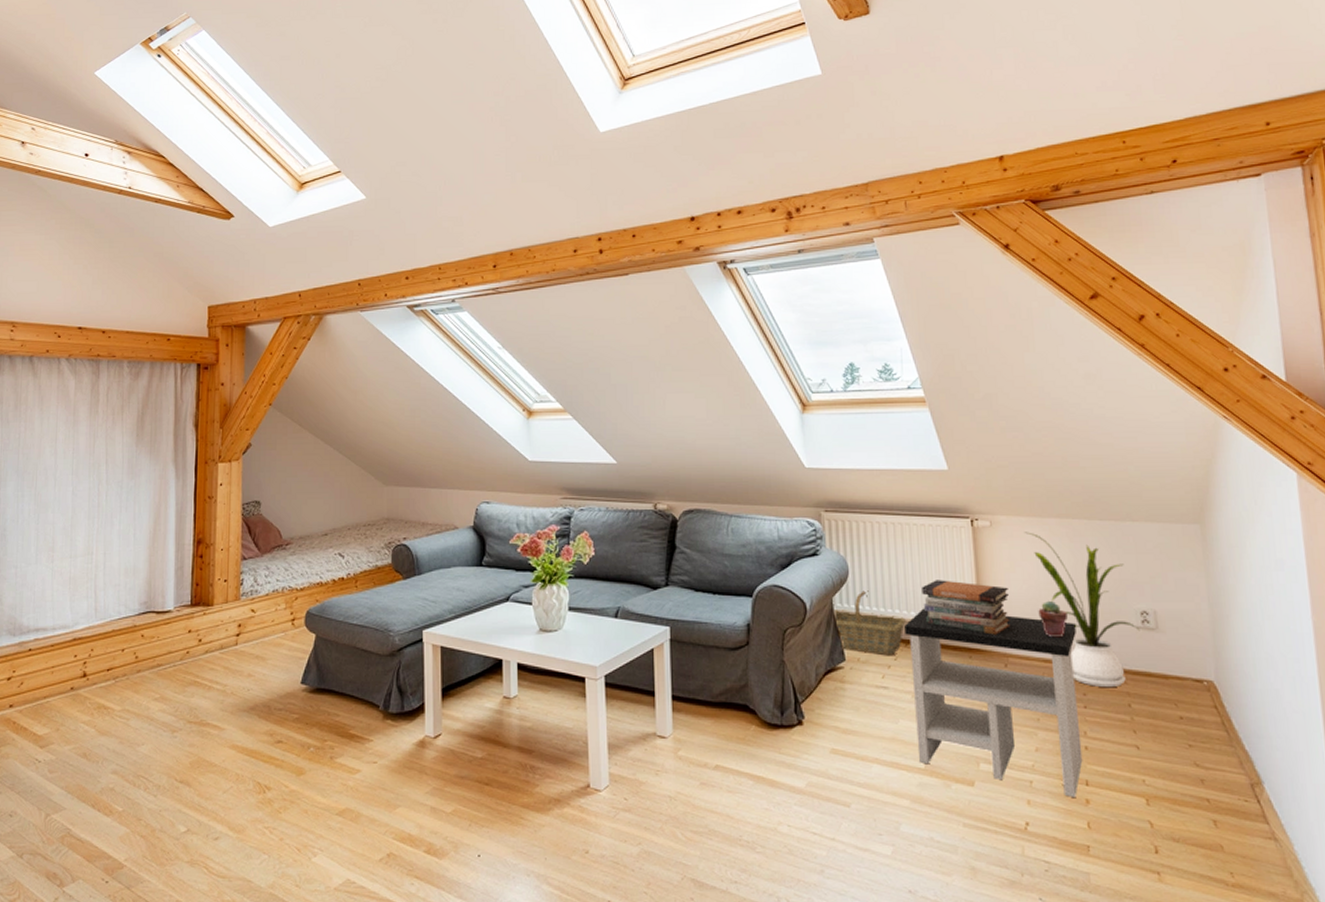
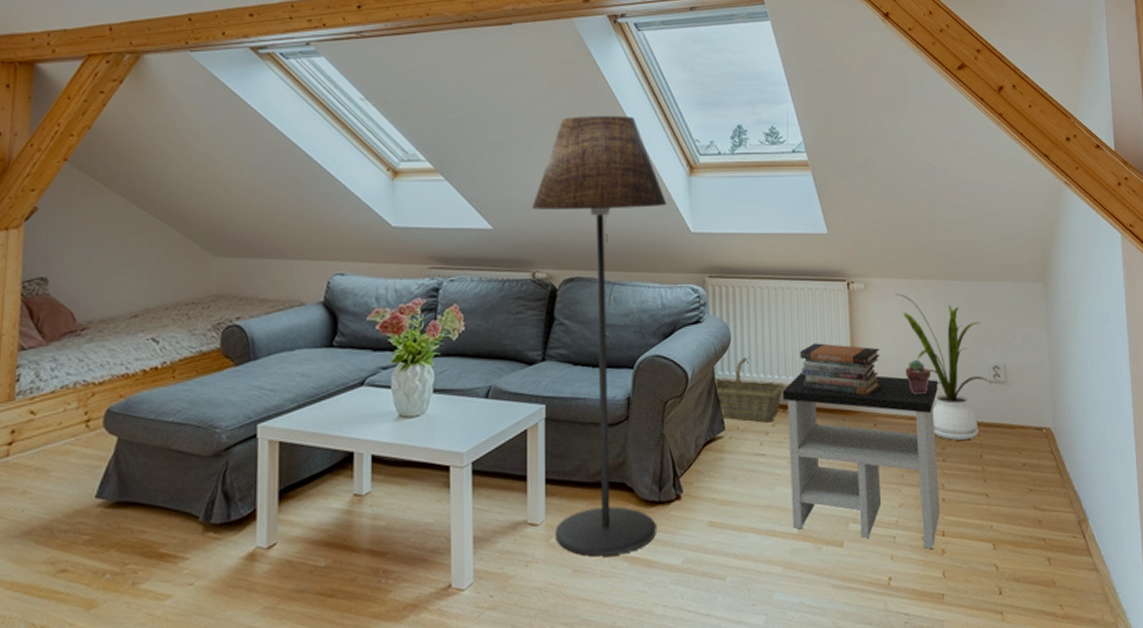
floor lamp: none [651,356,781,772] -> present [531,115,667,557]

